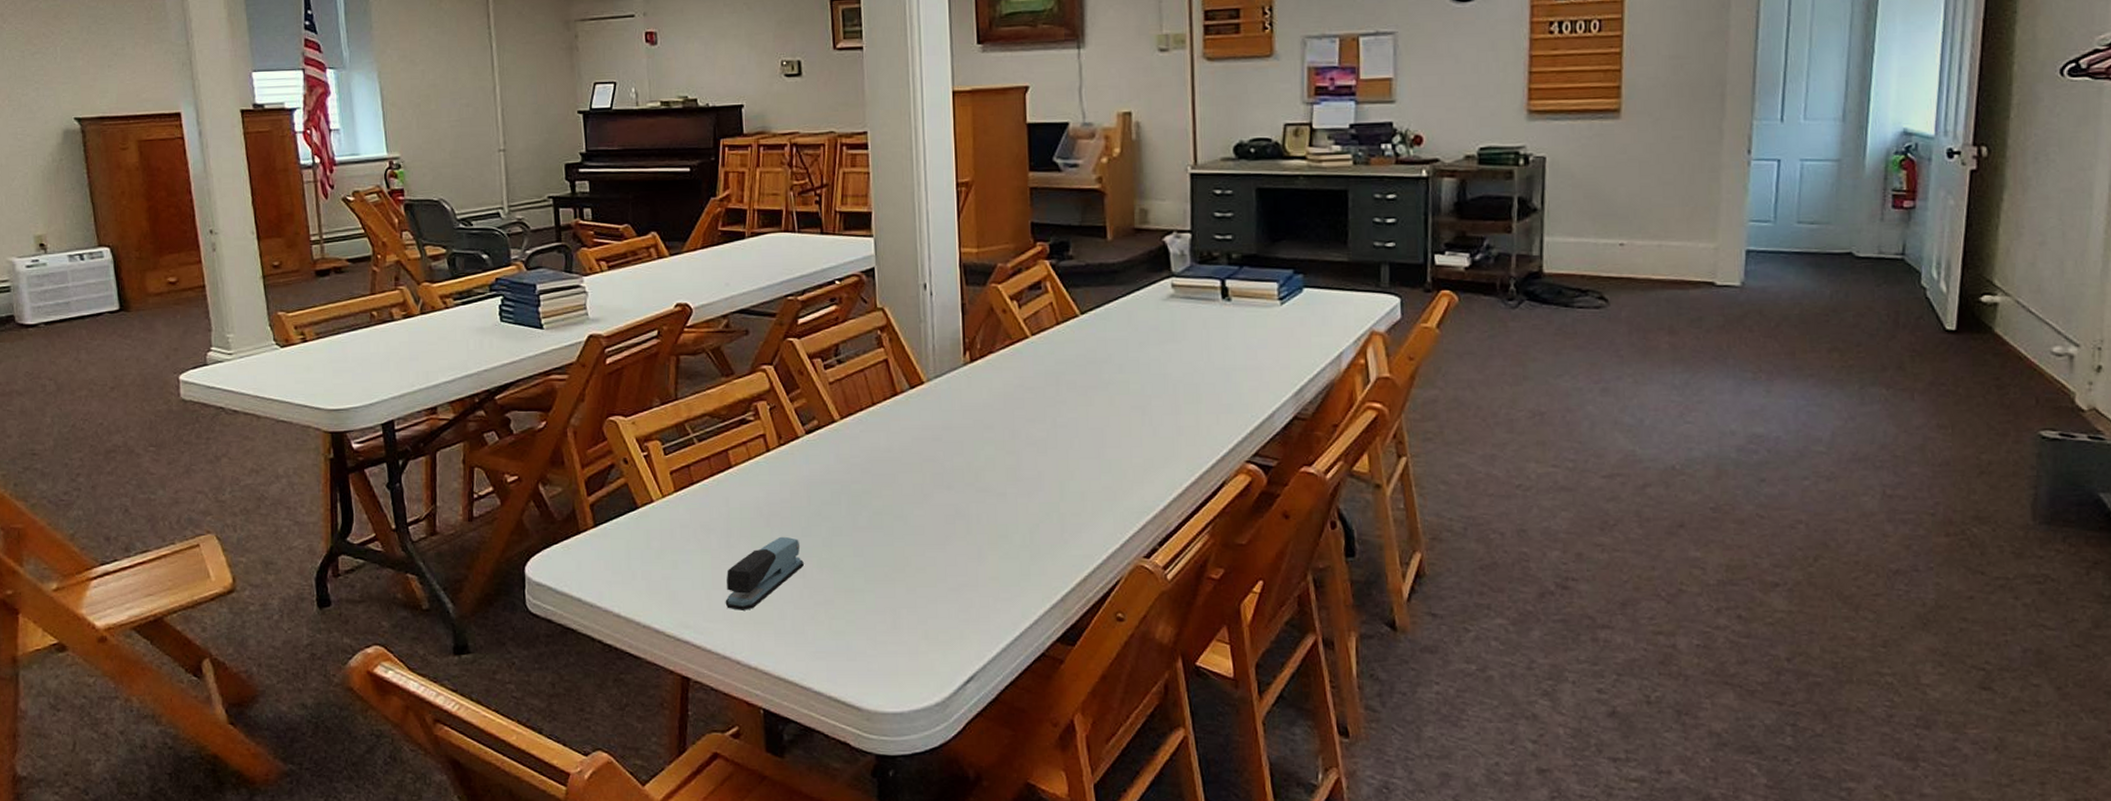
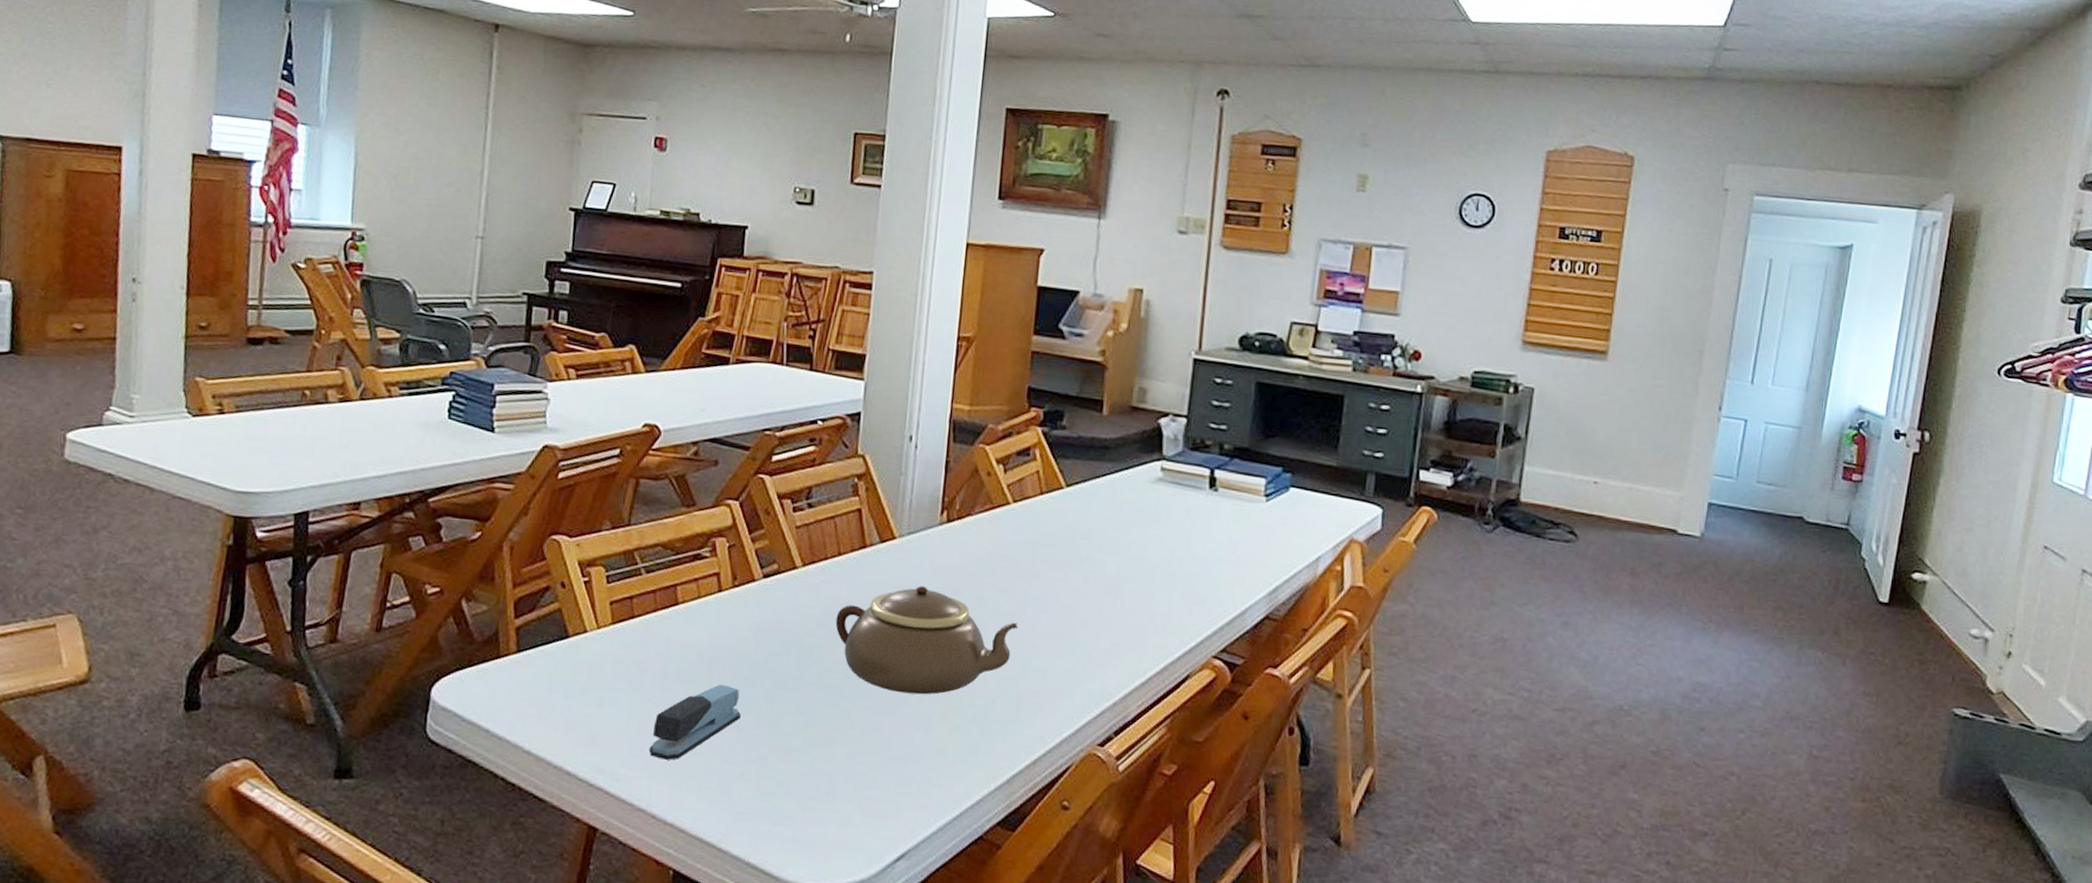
teapot: none [878,425,1053,527] -> present [835,586,1019,695]

